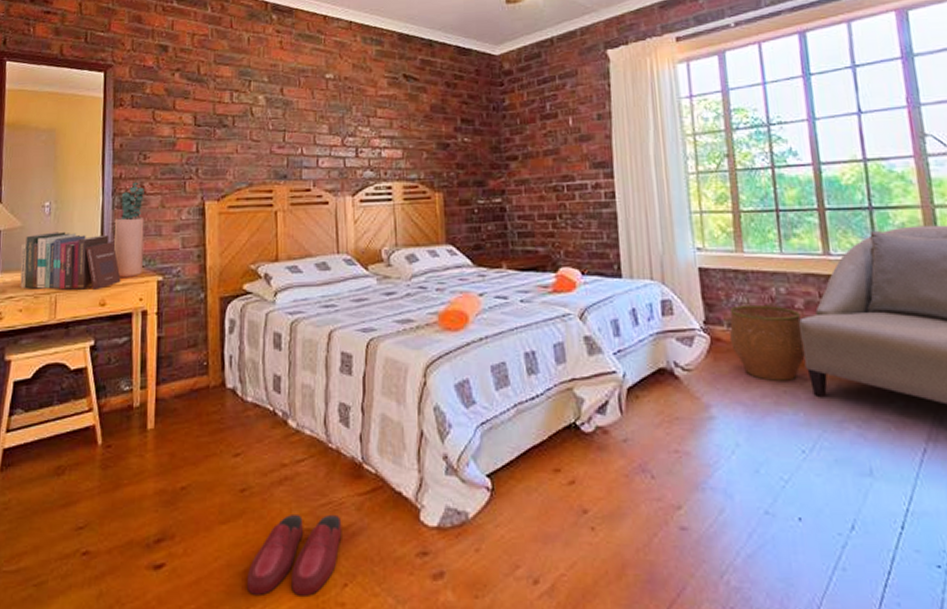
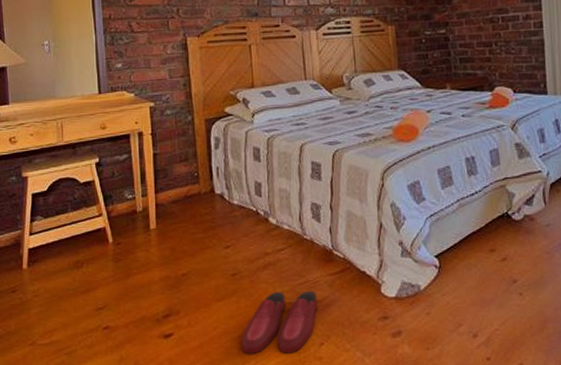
books: present [20,231,121,291] -> none [27,66,118,117]
vase: present [114,178,144,278] -> none [108,18,136,105]

